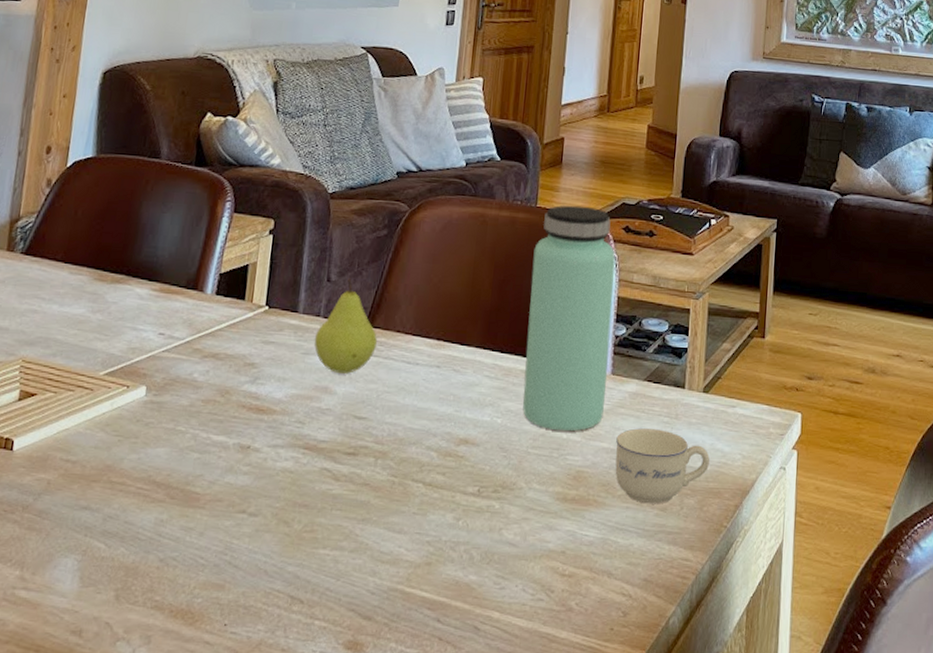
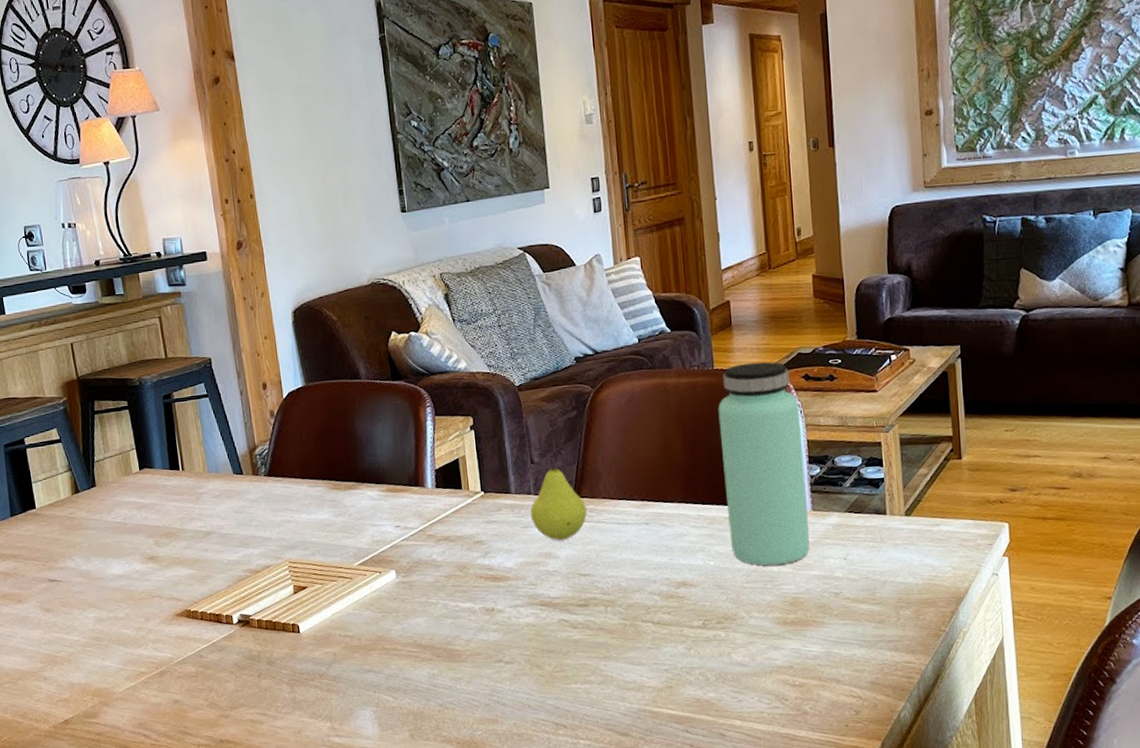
cup: present [615,428,710,504] -> none [826,553,920,619]

